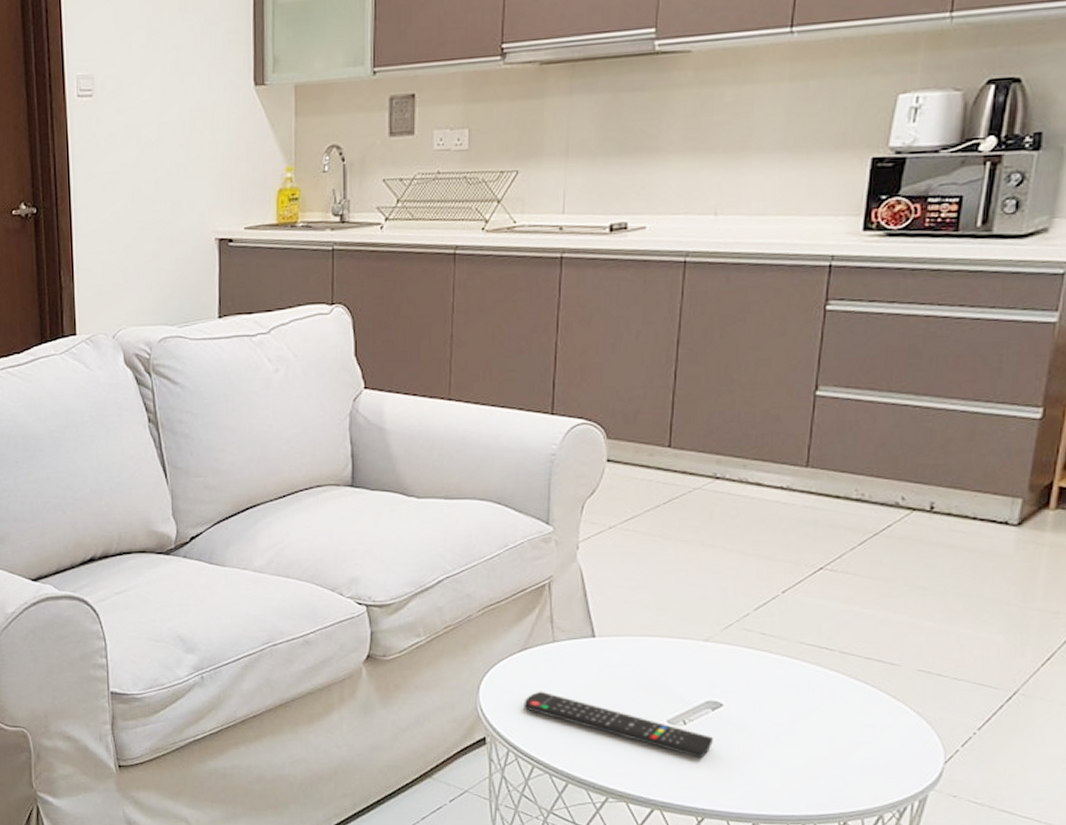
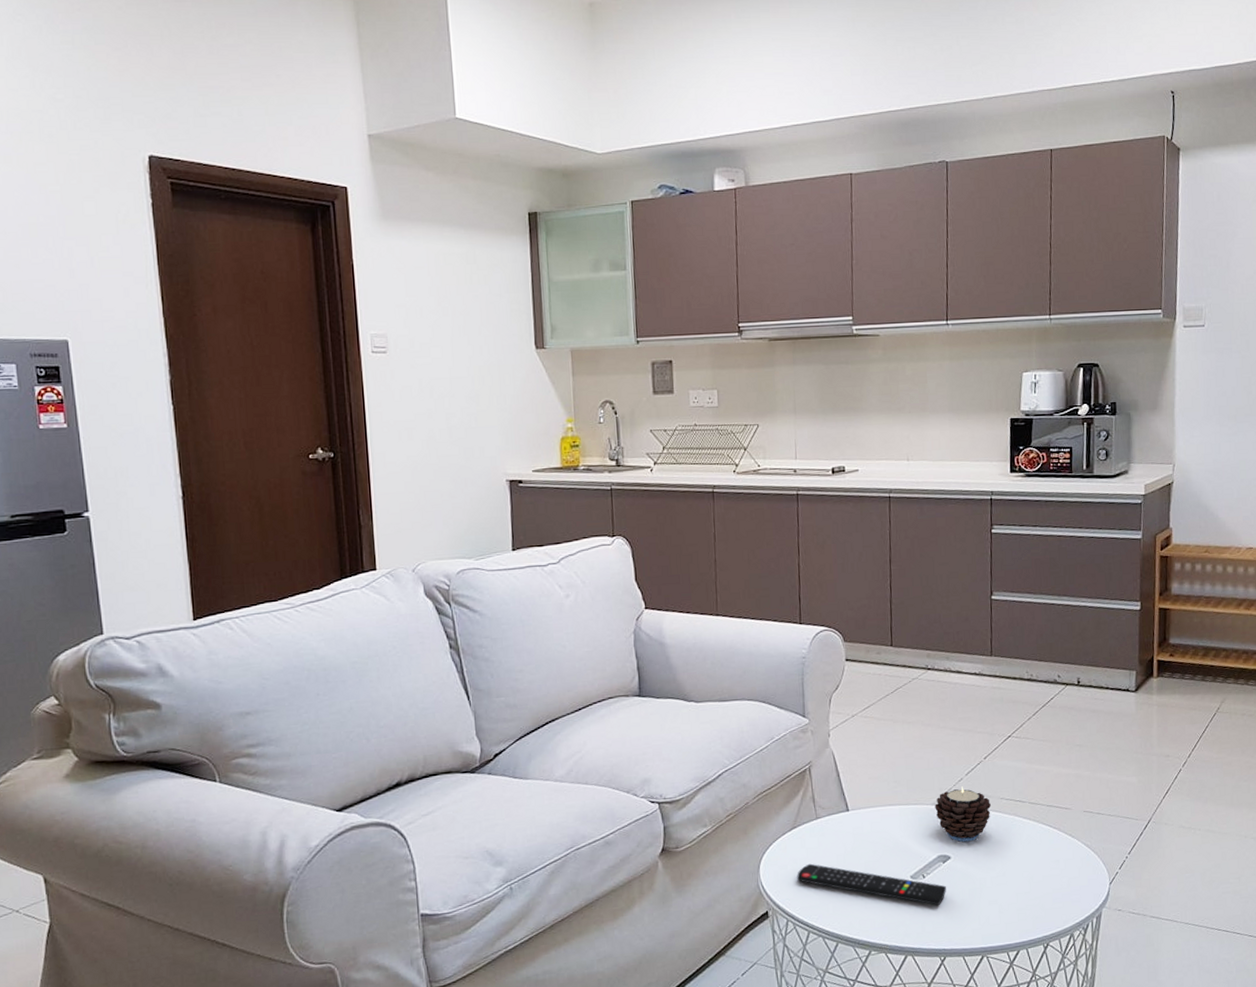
candle: none [708,623,786,690] -> present [935,786,992,843]

